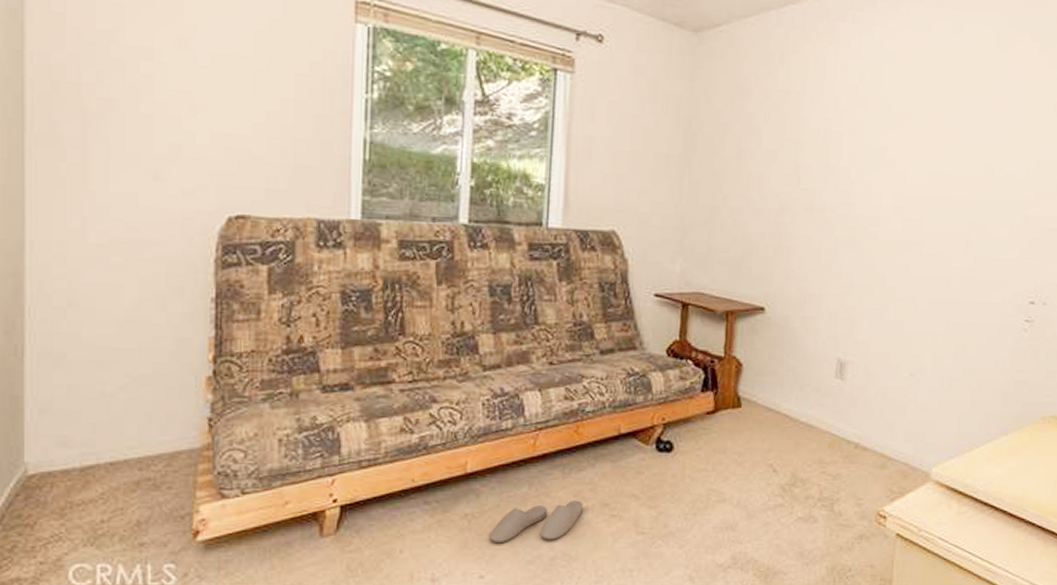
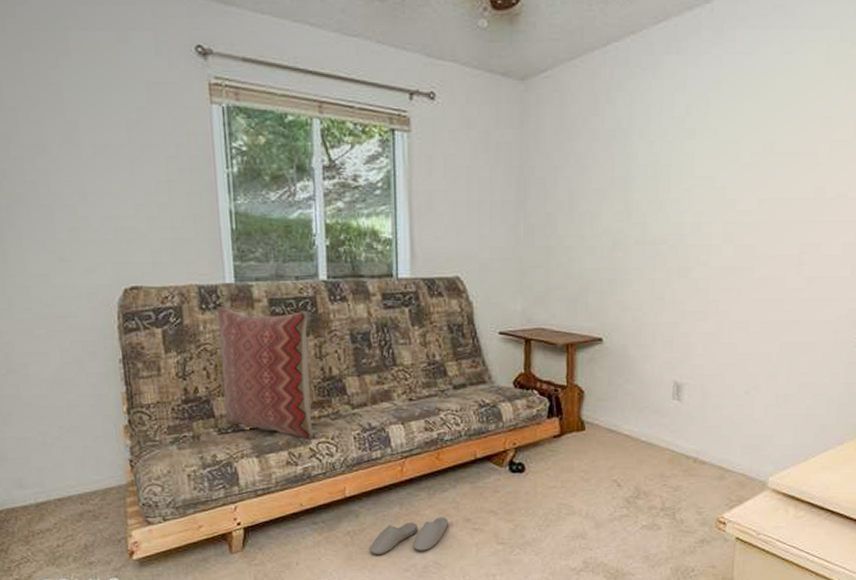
pillow: none [333,245,442,406] -> present [216,307,313,441]

